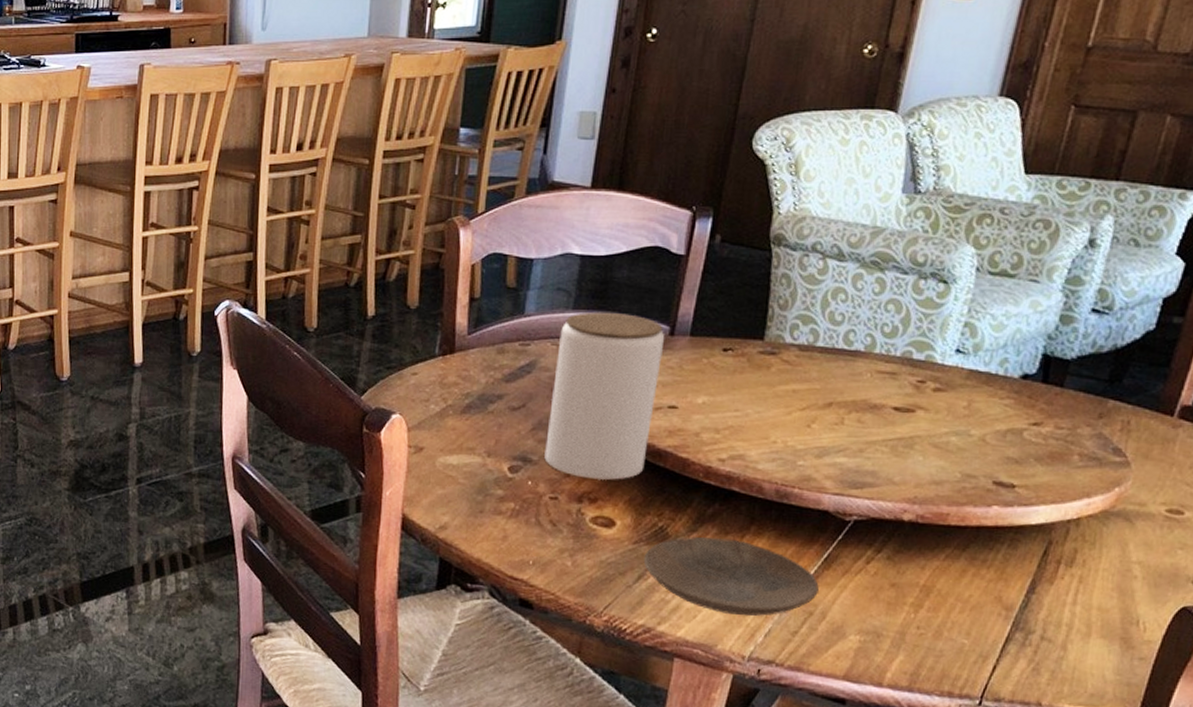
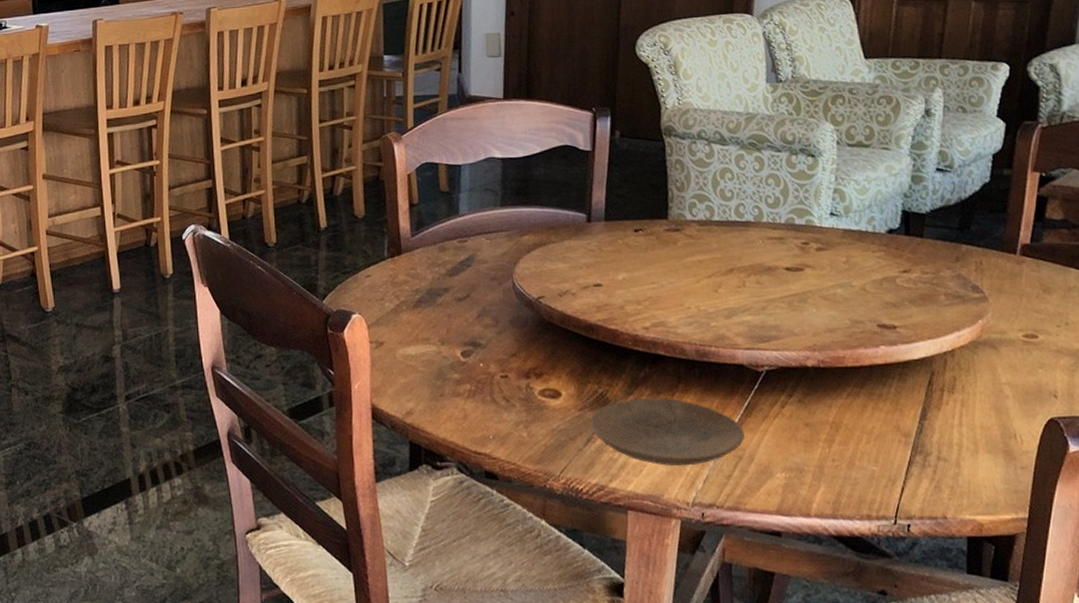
jar: present [544,311,665,480] -> none [491,206,584,356]

